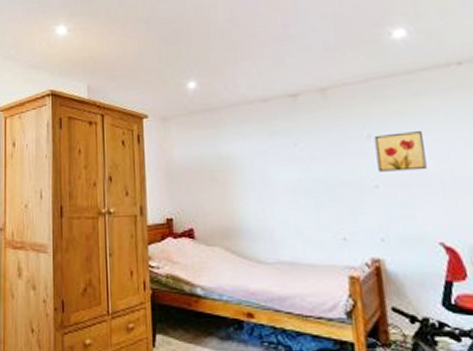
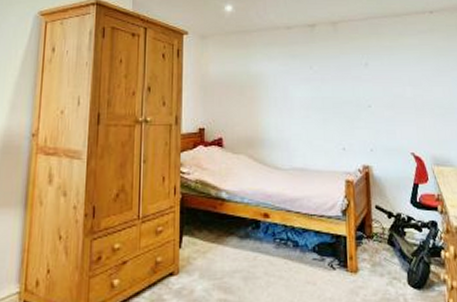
wall art: present [374,131,427,172] -> none [370,63,406,94]

